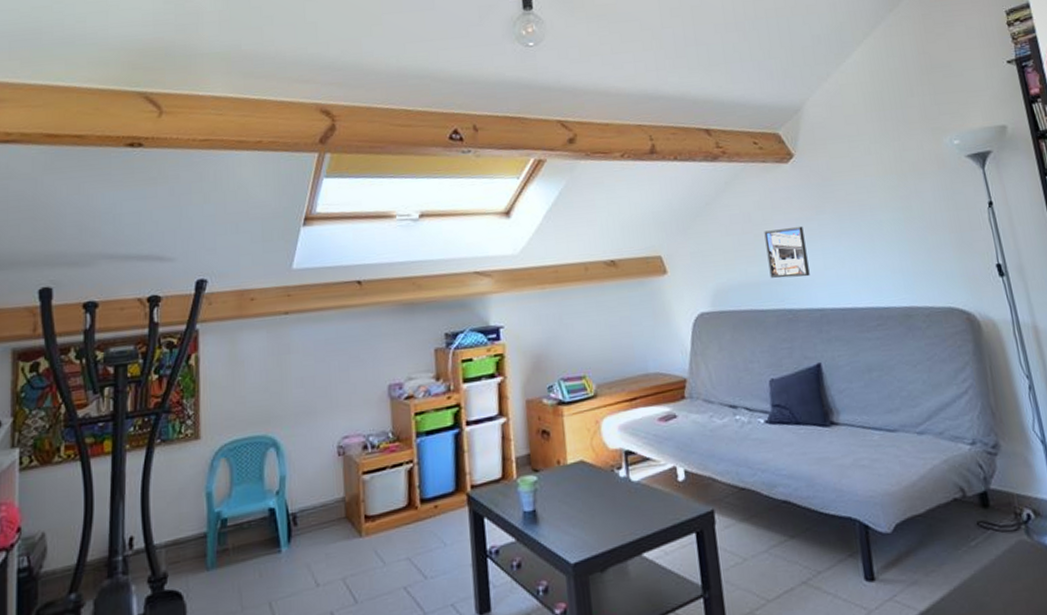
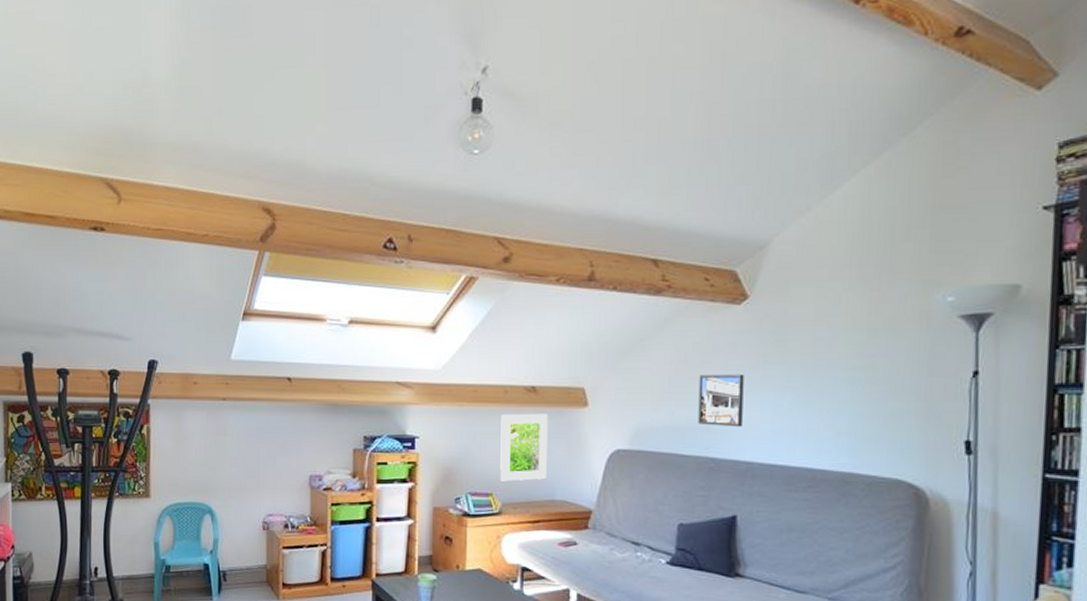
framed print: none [584,286,637,362] -> present [500,413,548,482]

